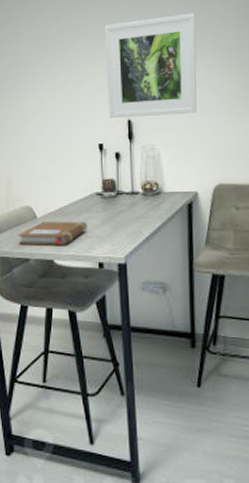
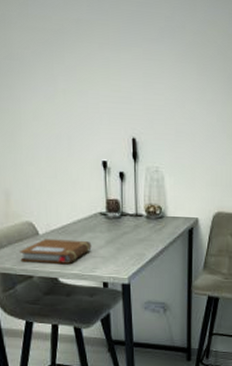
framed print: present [104,13,197,119] -> none [108,25,203,139]

